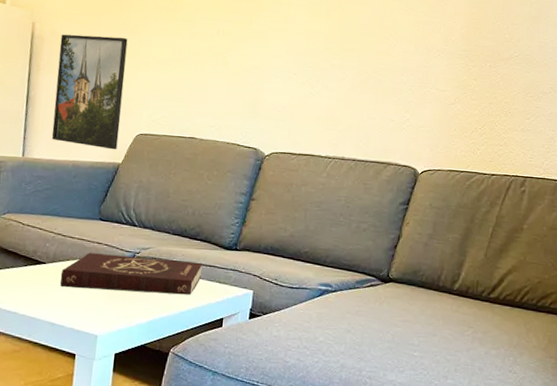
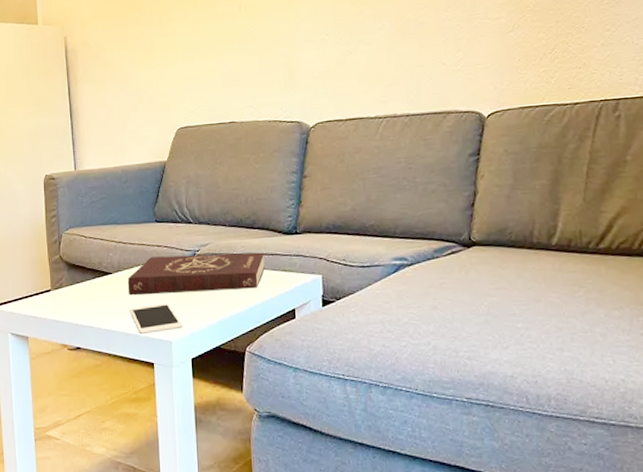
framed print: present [51,34,128,150] -> none [91,33,161,149]
cell phone: none [58,298,112,326] -> present [129,303,184,335]

